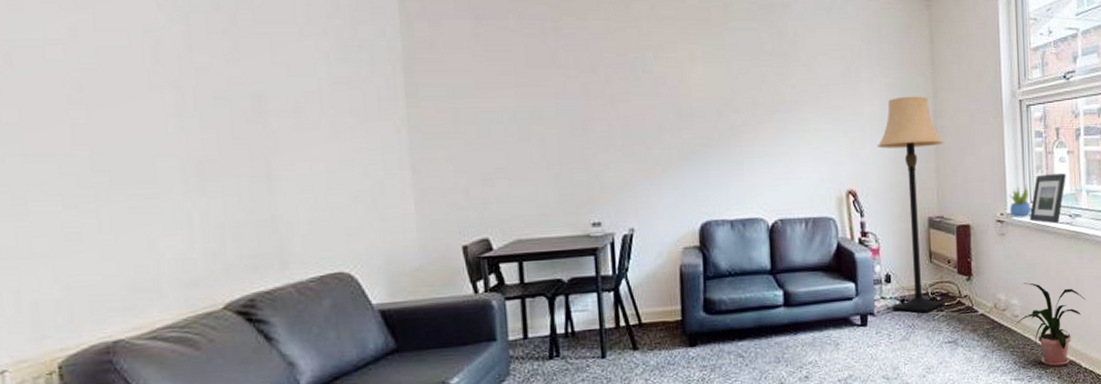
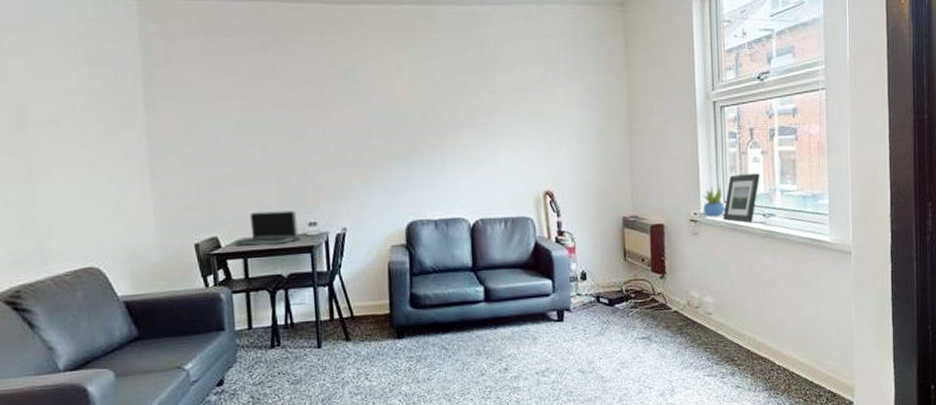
laptop: none [508,209,582,249] -> present [234,210,300,247]
lamp: present [877,96,945,313] -> none [573,99,639,310]
house plant: present [1016,282,1086,367] -> none [709,281,780,364]

